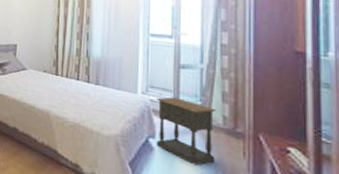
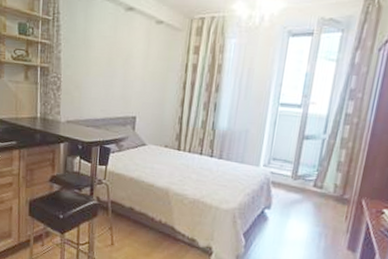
nightstand: present [156,97,216,166] -> none [270,168,330,231]

